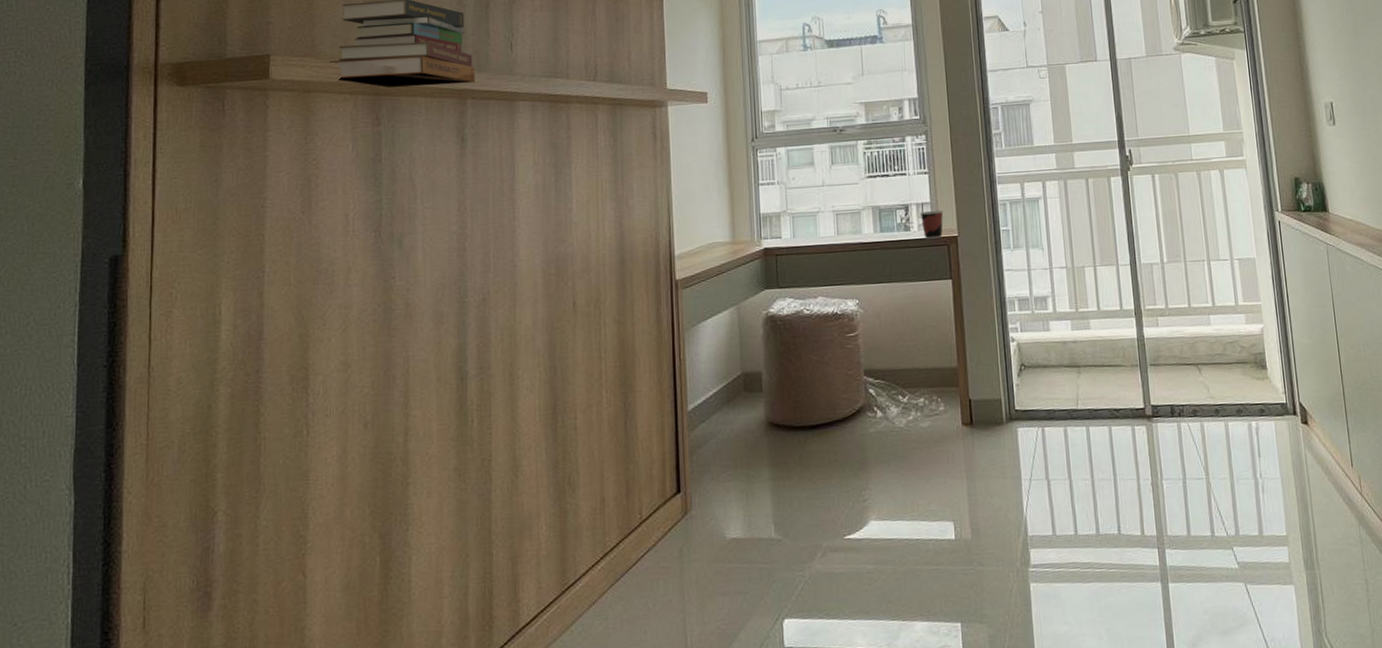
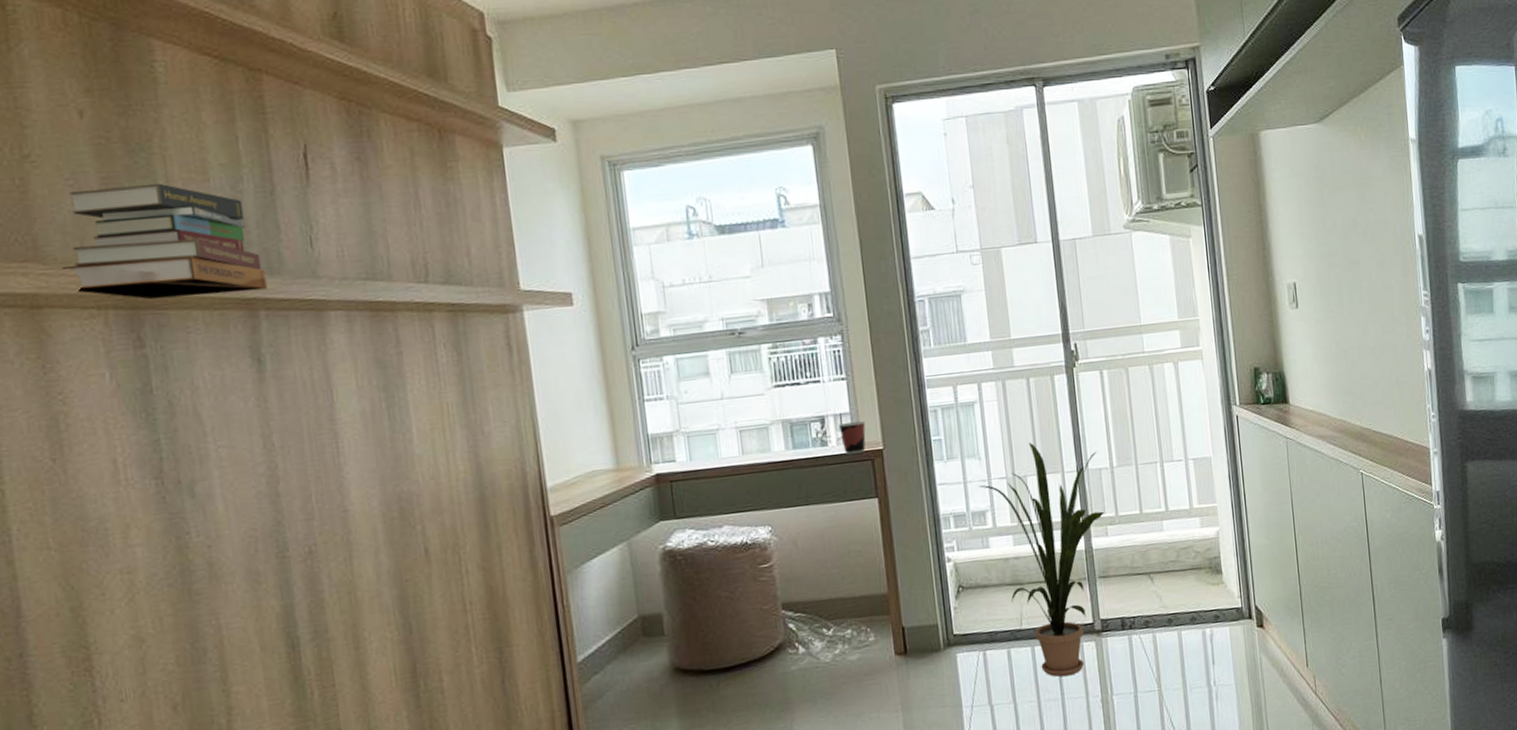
house plant: none [1041,236,1155,458] -> present [978,442,1105,677]

